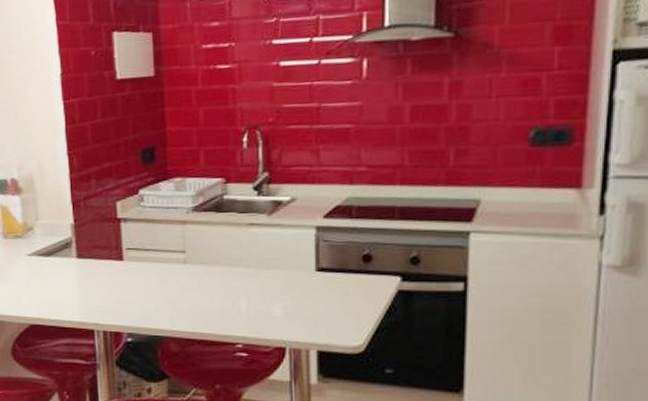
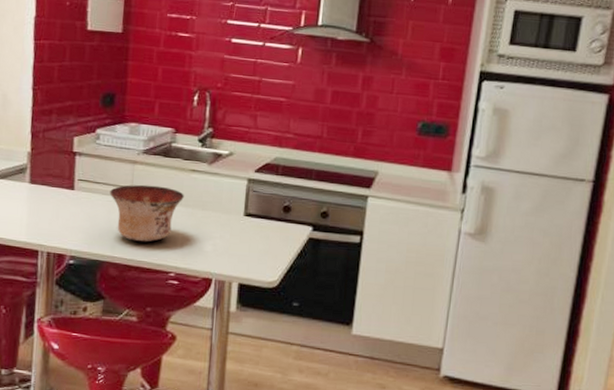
bowl: none [161,246,244,312] -> present [110,184,184,242]

